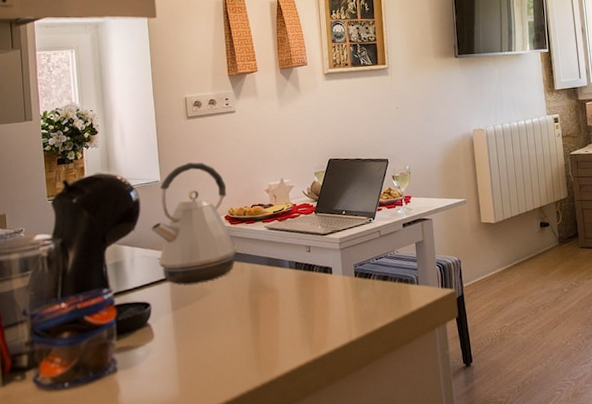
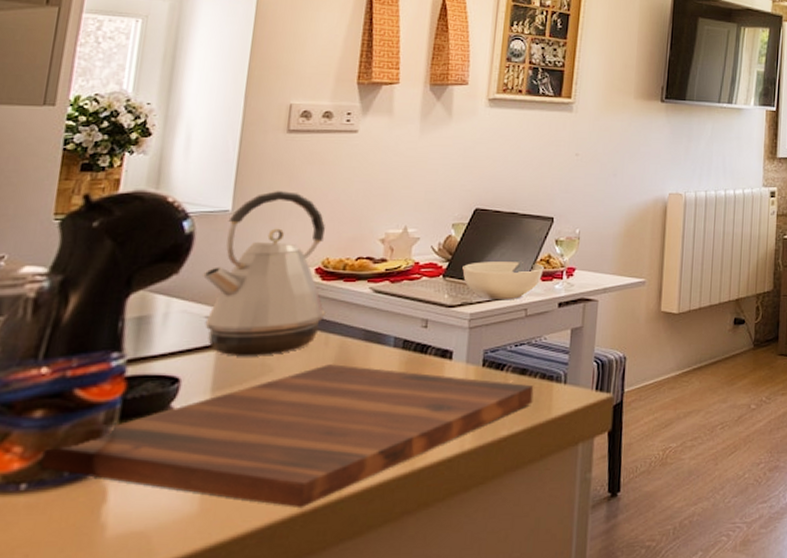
cutting board: none [74,284,396,389] -> present [40,364,534,509]
bowl: none [328,195,388,227] -> present [462,261,544,300]

